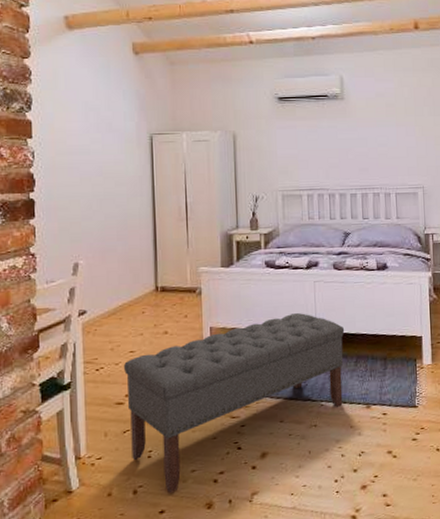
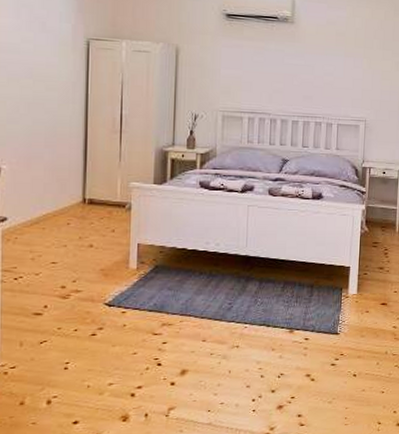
bench: present [124,313,345,494] -> none [45,236,275,405]

